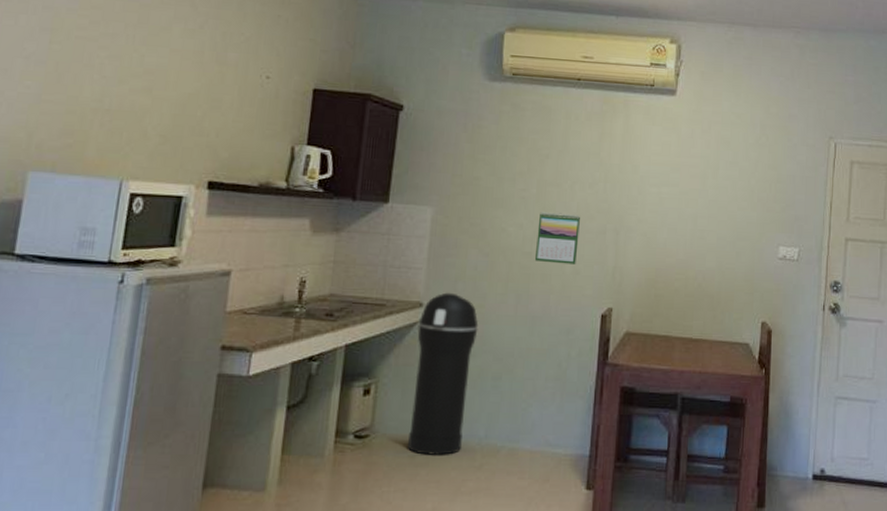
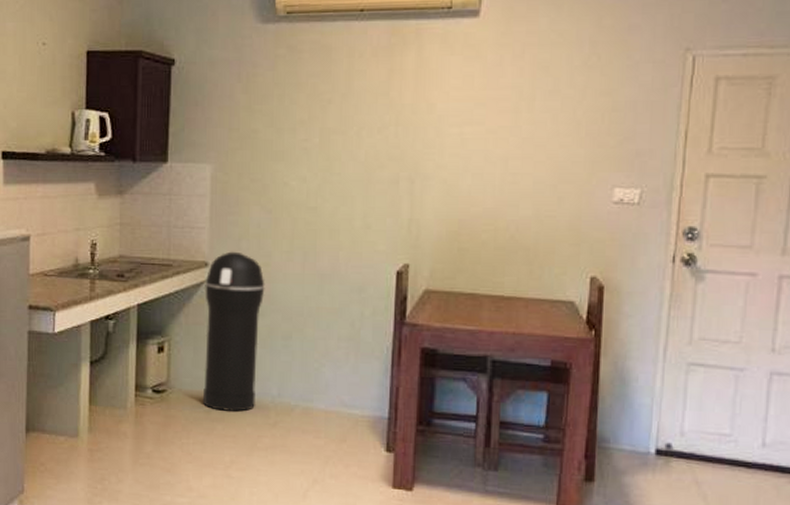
calendar: present [535,212,580,264] -> none [322,163,369,218]

